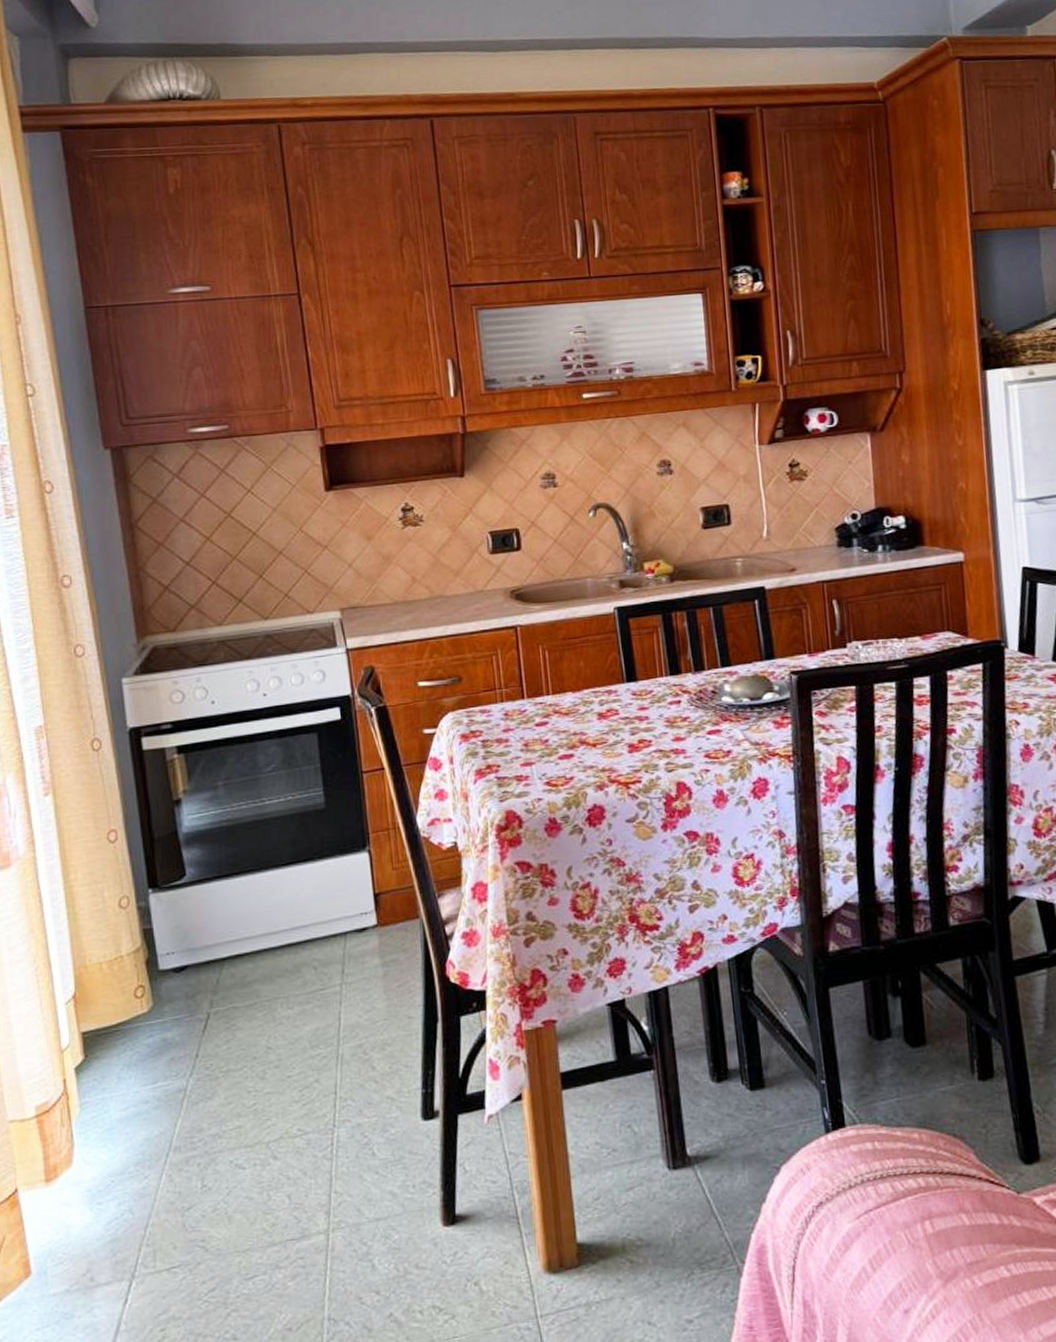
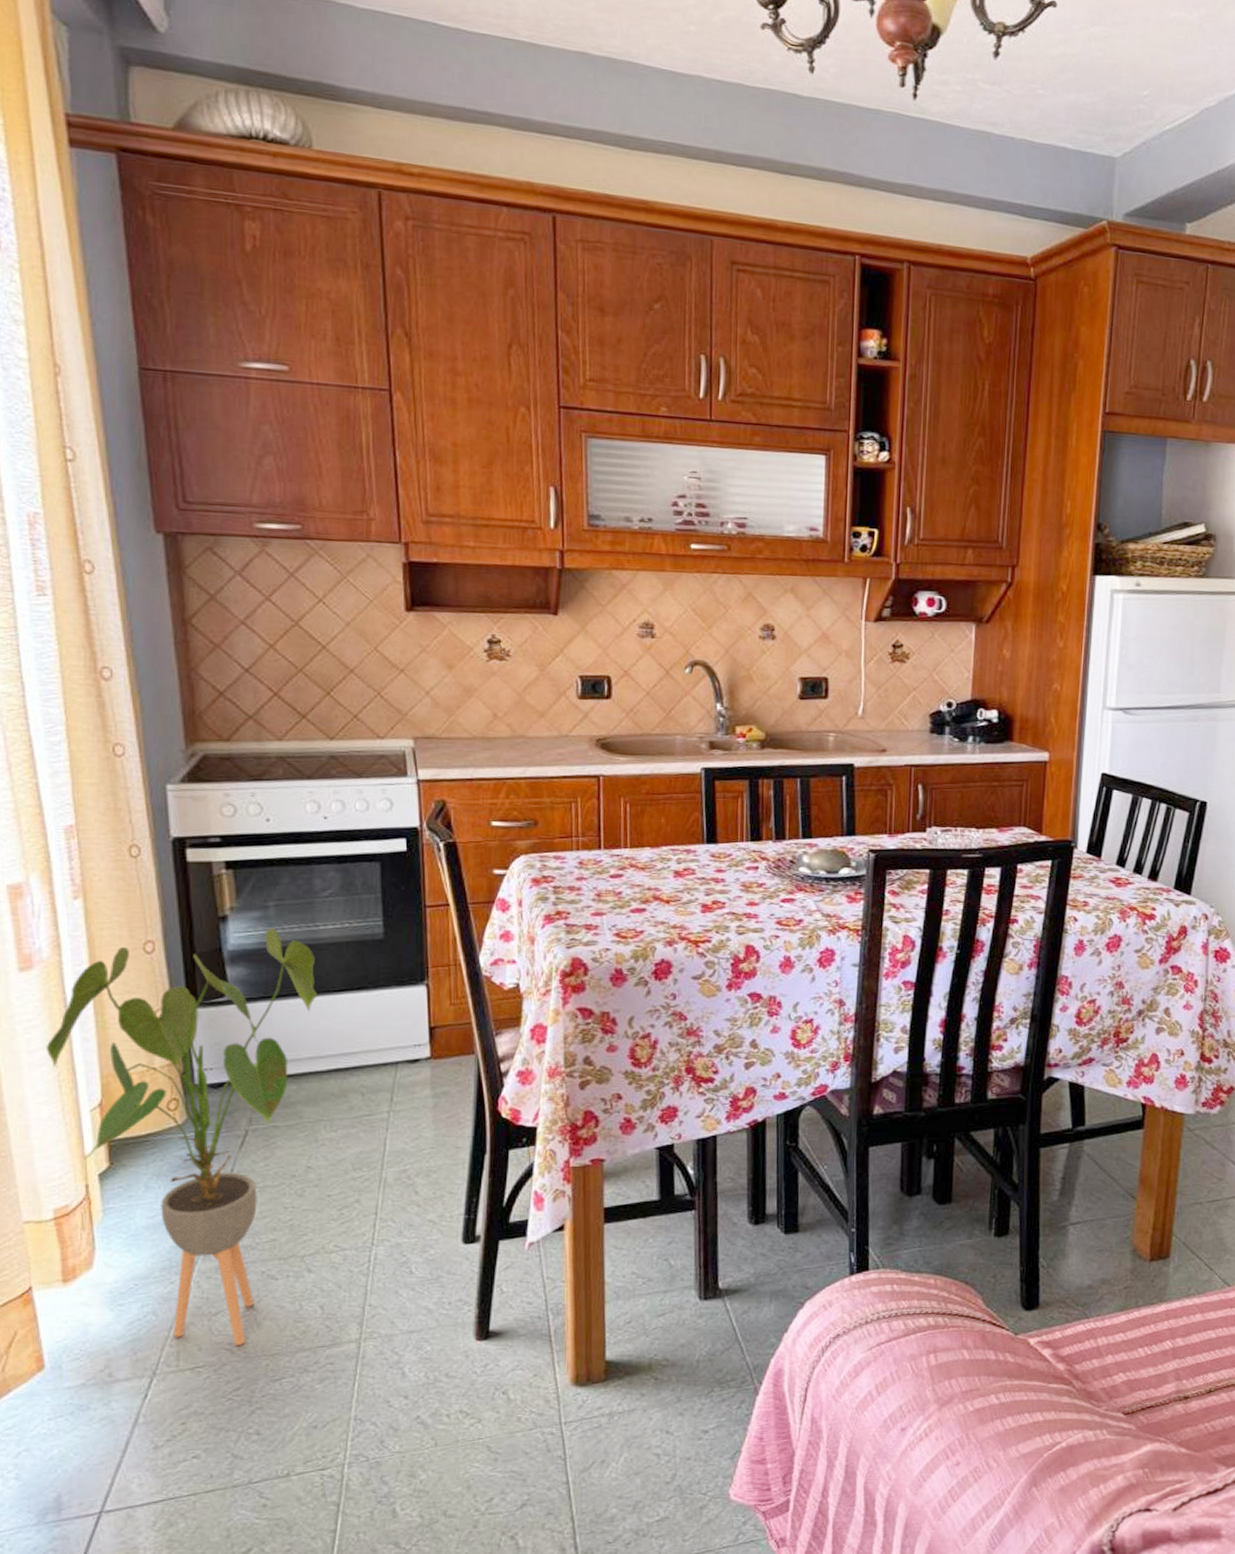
house plant: none [24,807,267,1243] -> present [45,928,317,1346]

